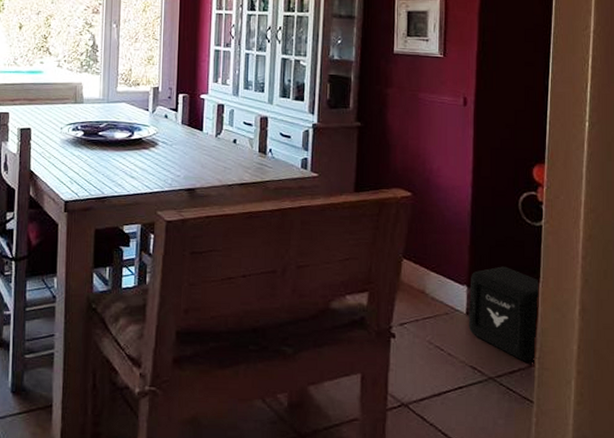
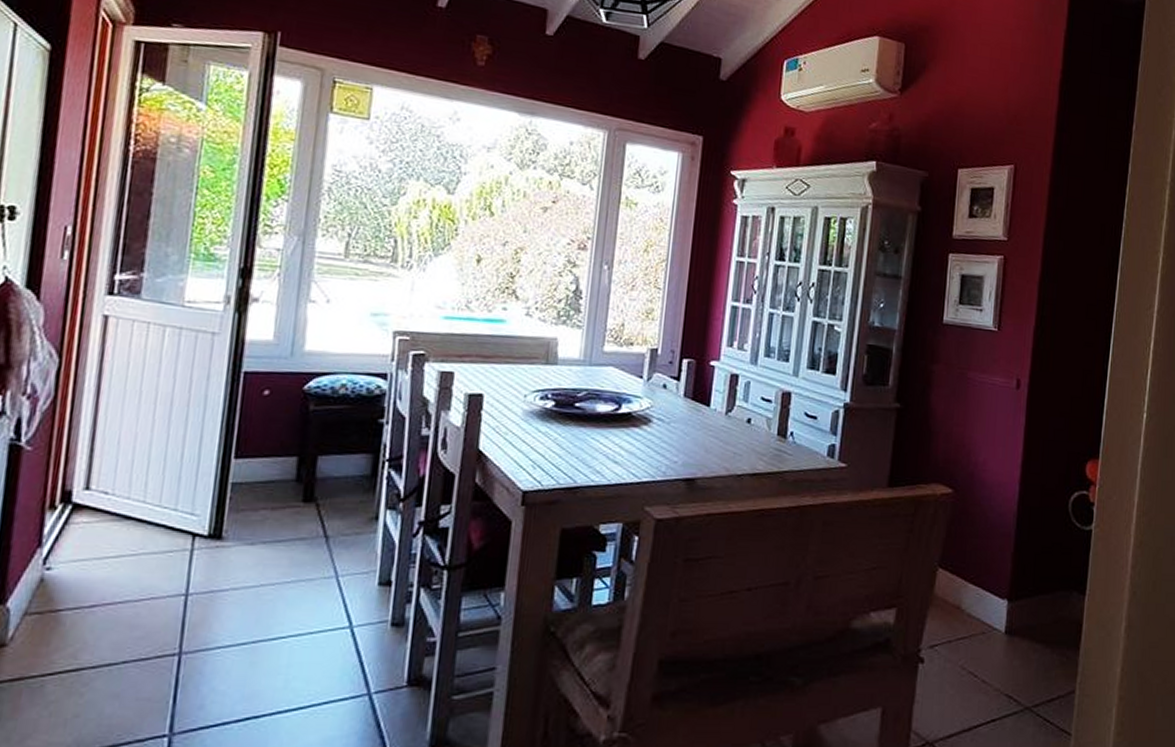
air purifier: present [468,266,538,361] -> none [1006,577,1084,687]

